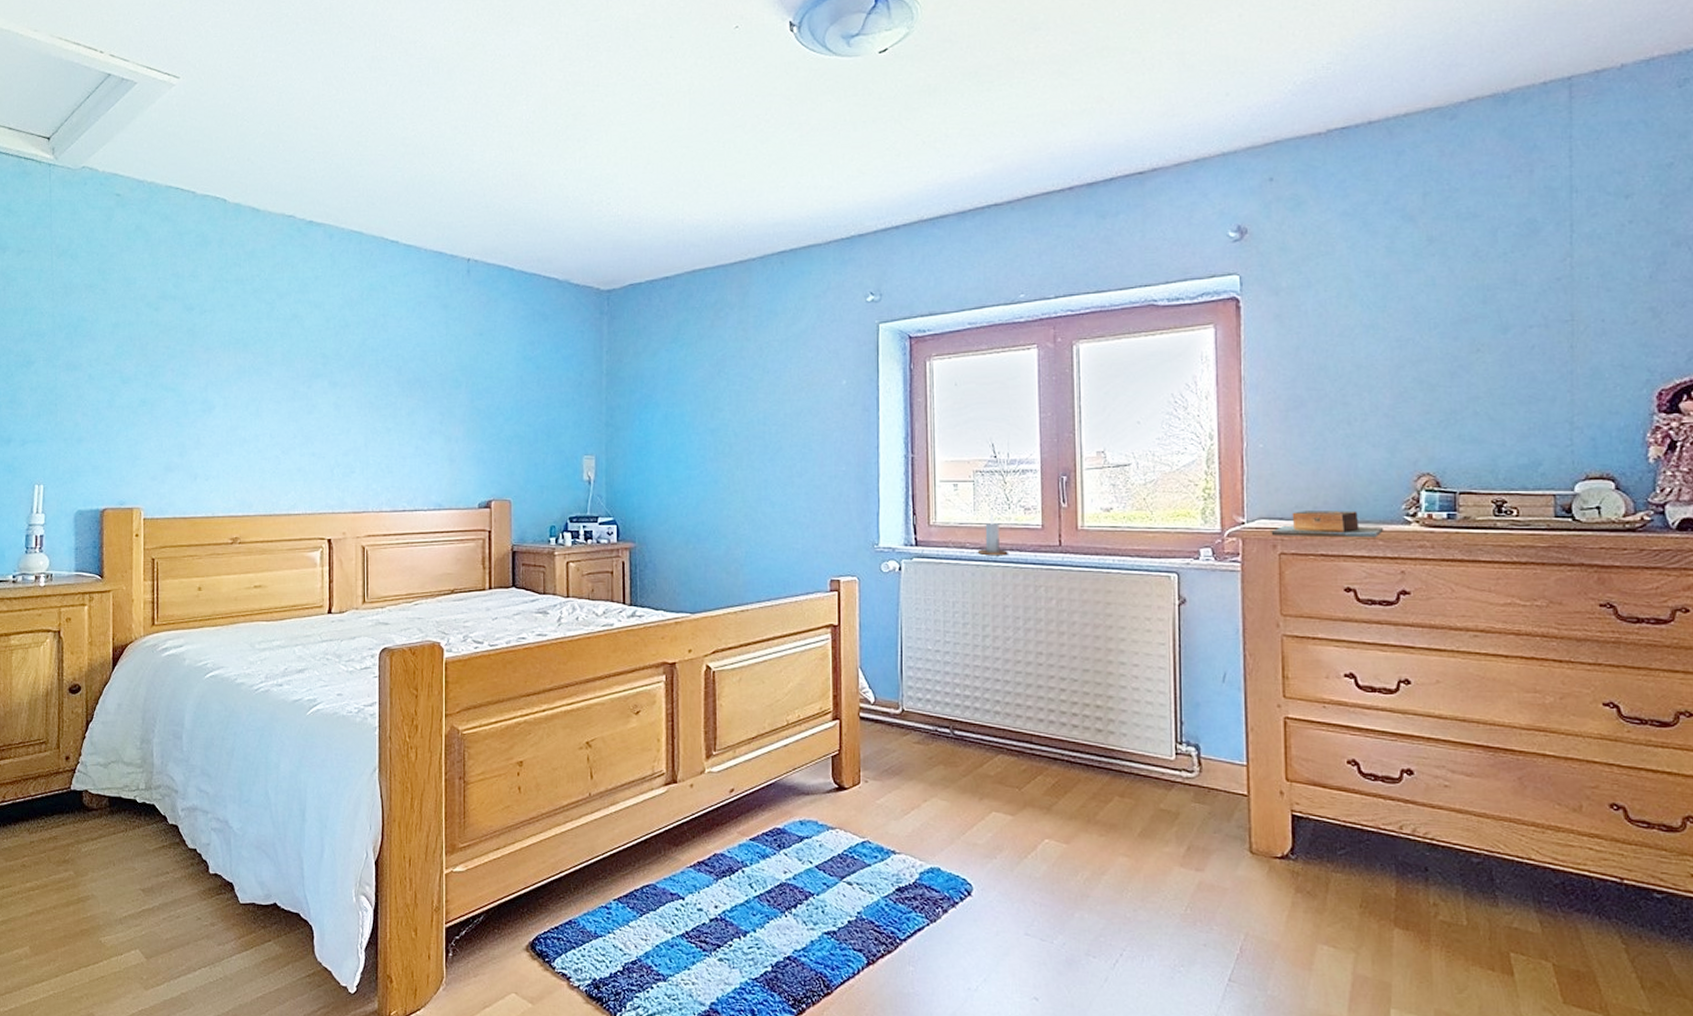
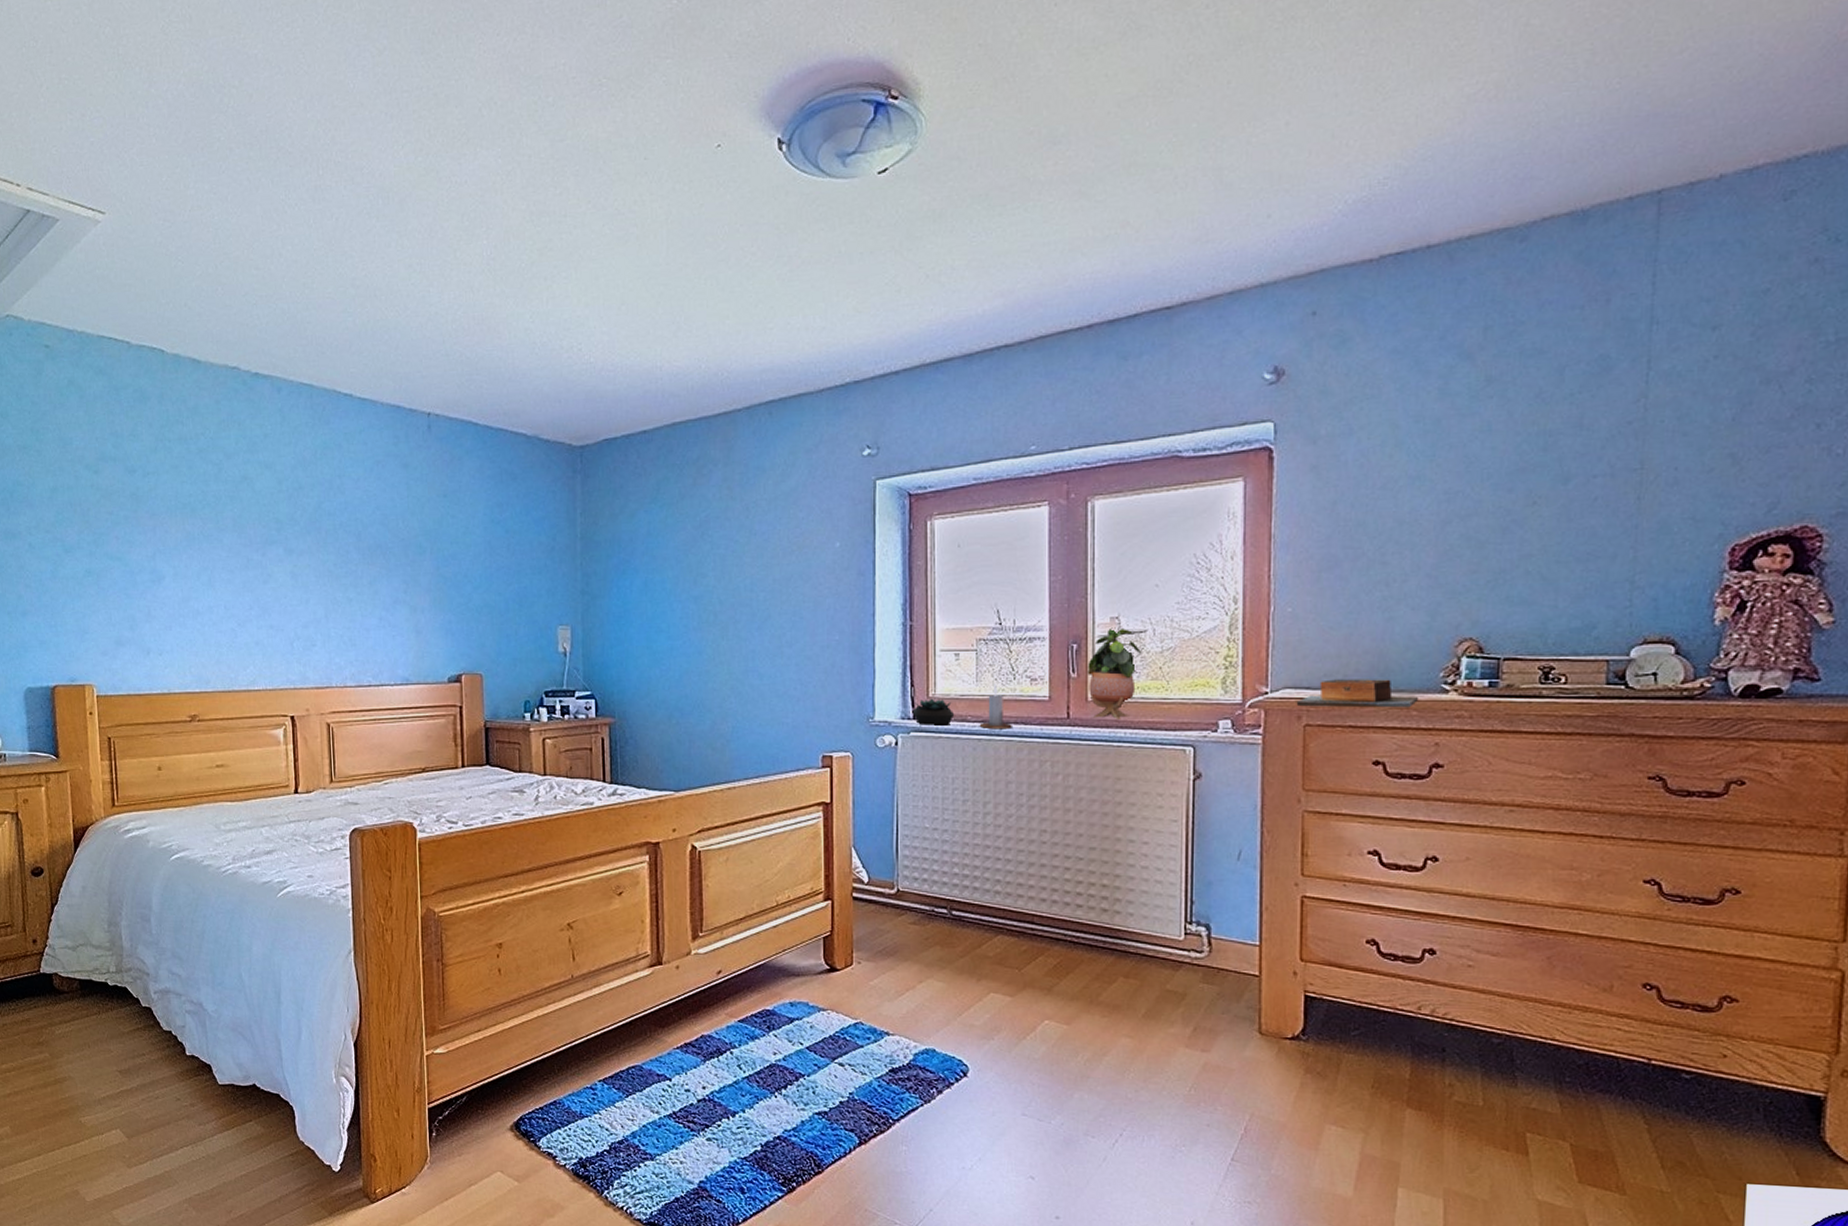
succulent plant: none [914,526,954,552] -> present [912,698,955,725]
potted plant: none [1077,461,1127,547] -> present [1087,627,1142,719]

